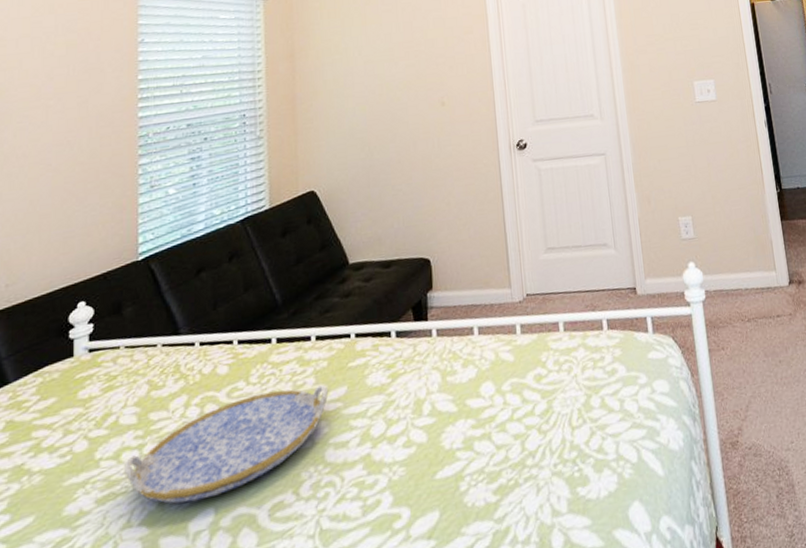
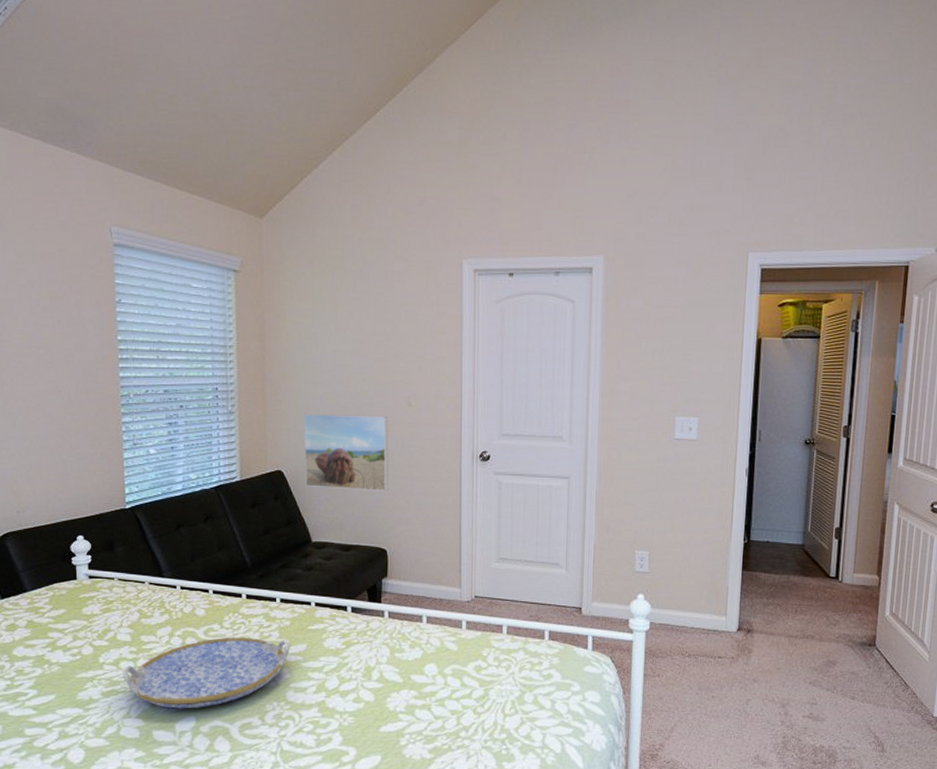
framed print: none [337,119,428,204] -> present [304,414,388,492]

